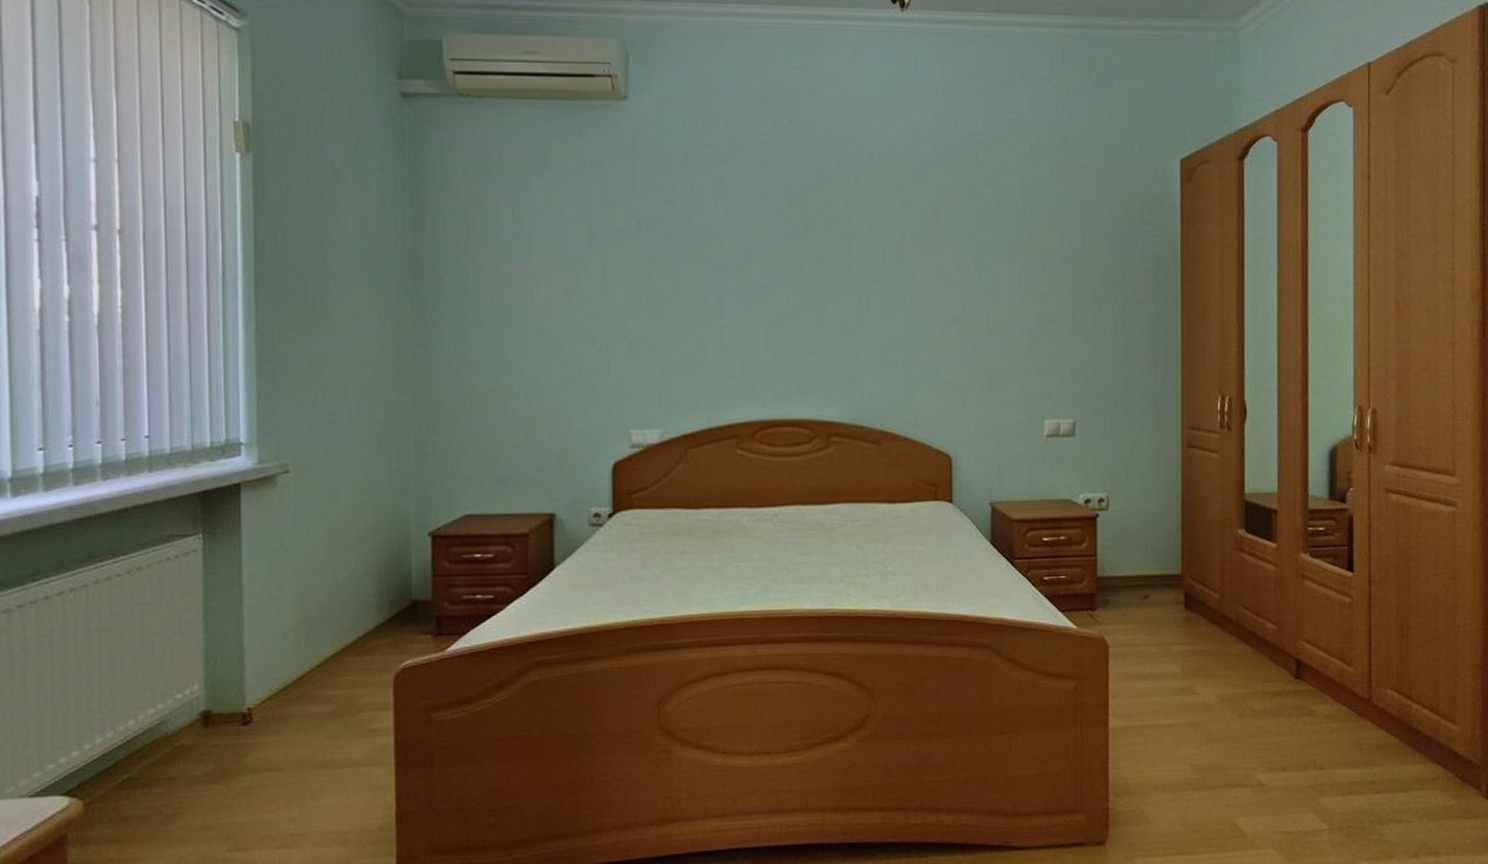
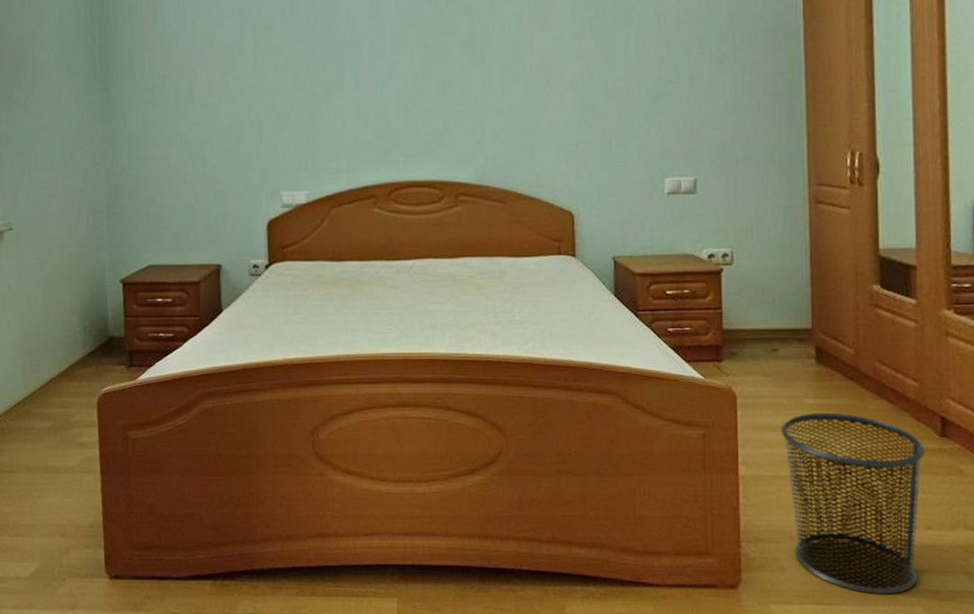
waste bin: none [1149,659,1282,840] -> present [780,412,926,594]

